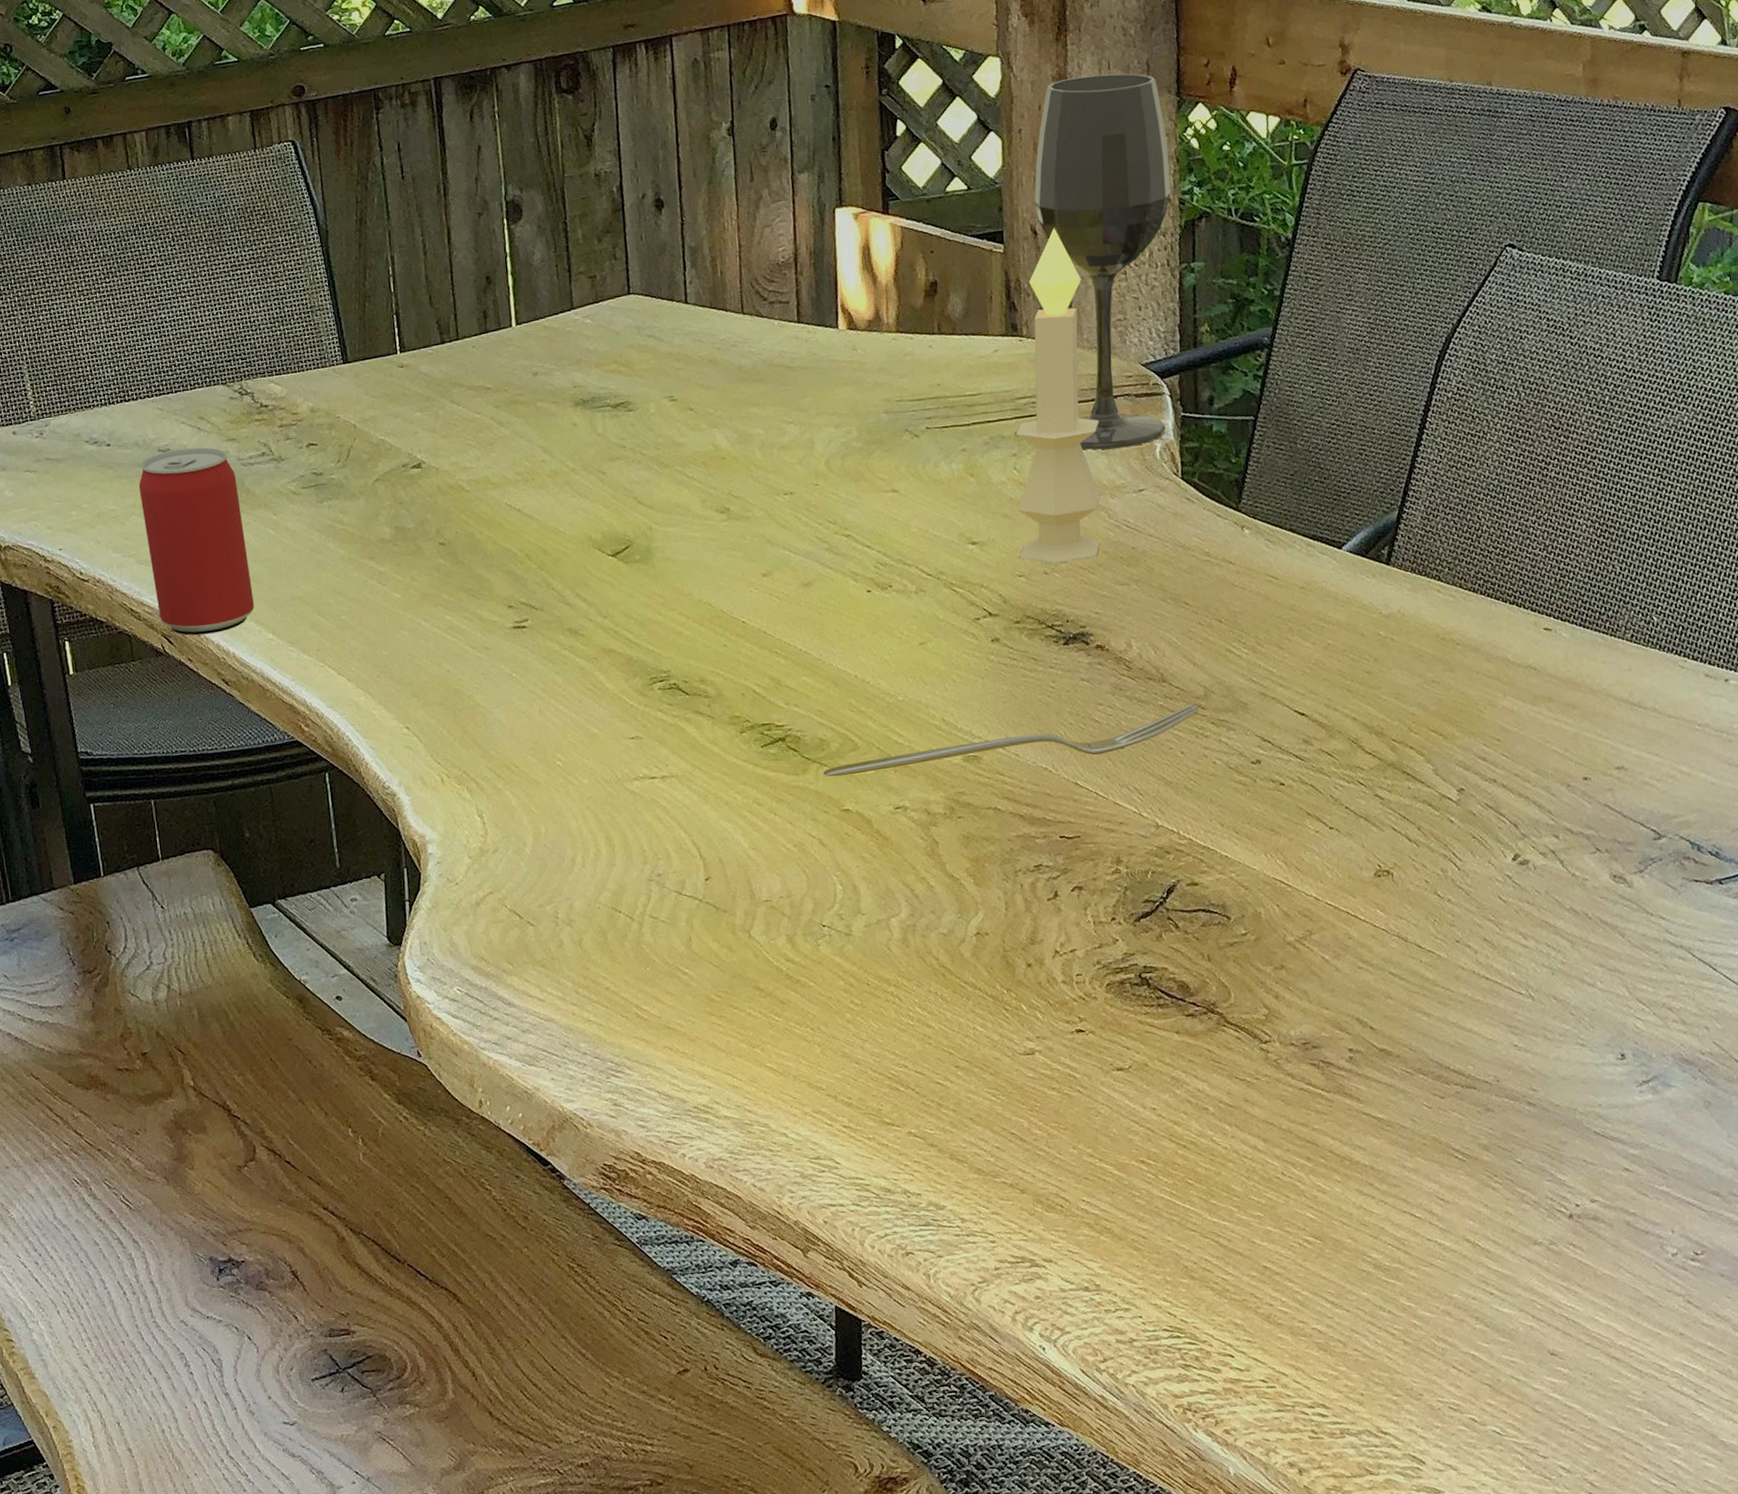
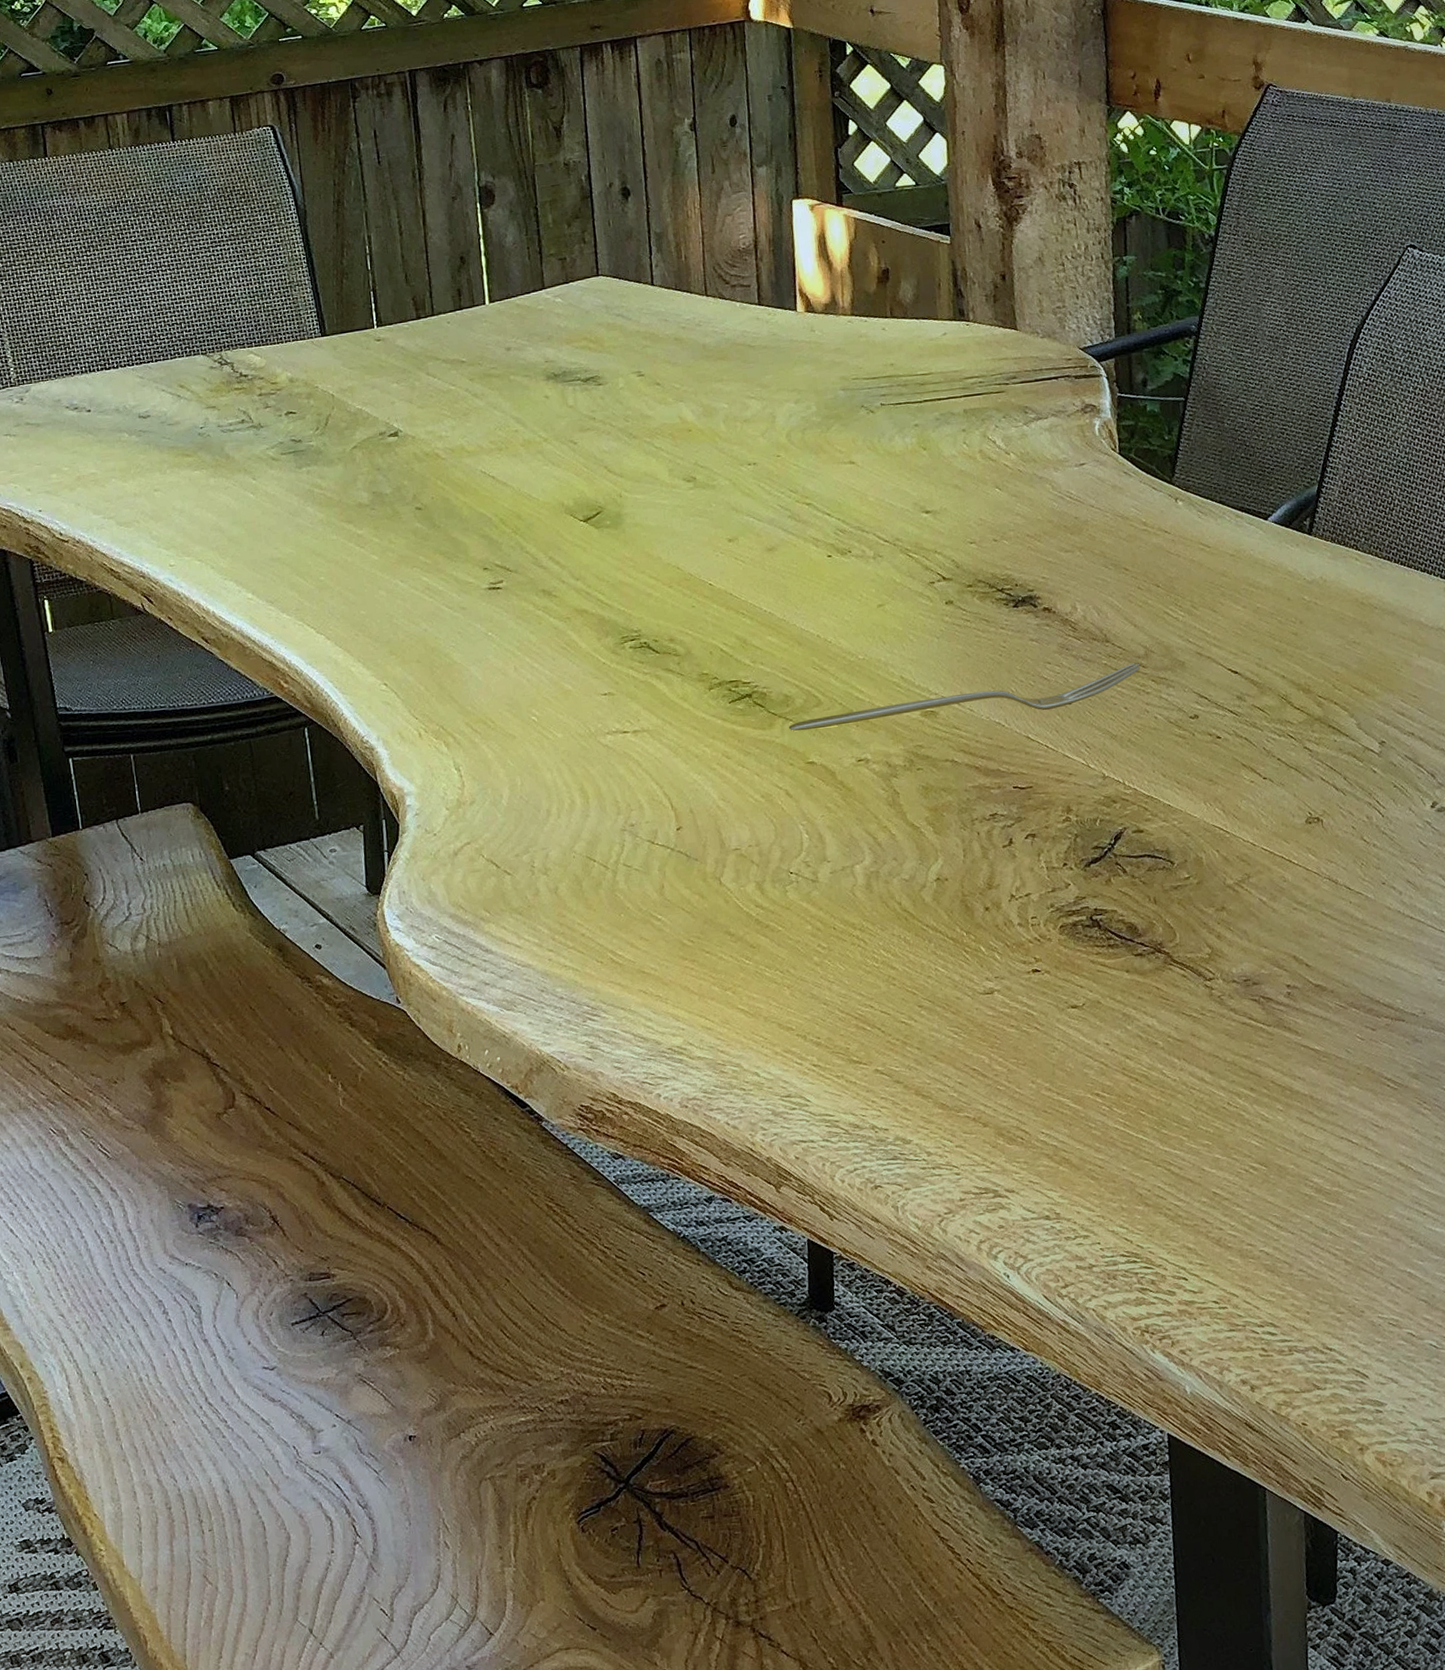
beer can: present [138,447,254,636] -> none [119,414,234,595]
candle: present [1016,228,1101,564] -> none [965,222,1046,532]
wine glass: present [1034,73,1171,450] -> none [977,83,1104,427]

